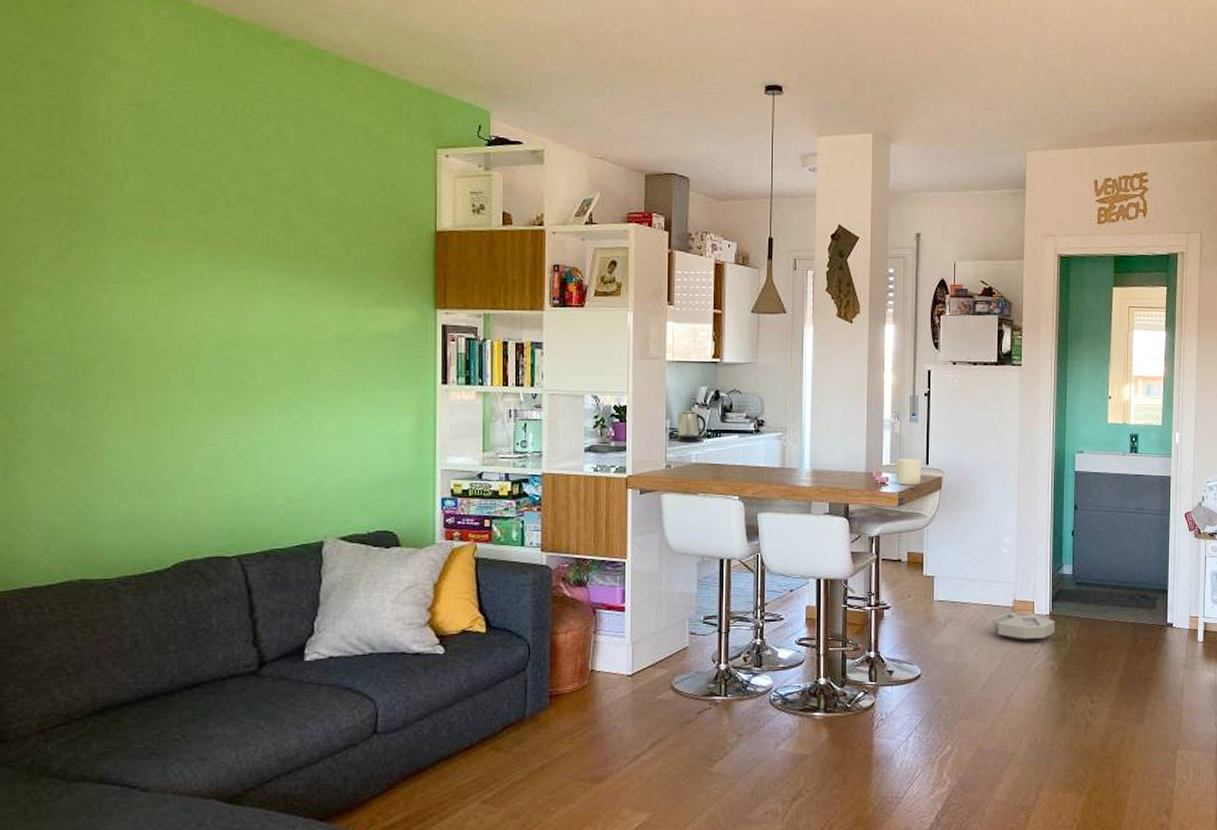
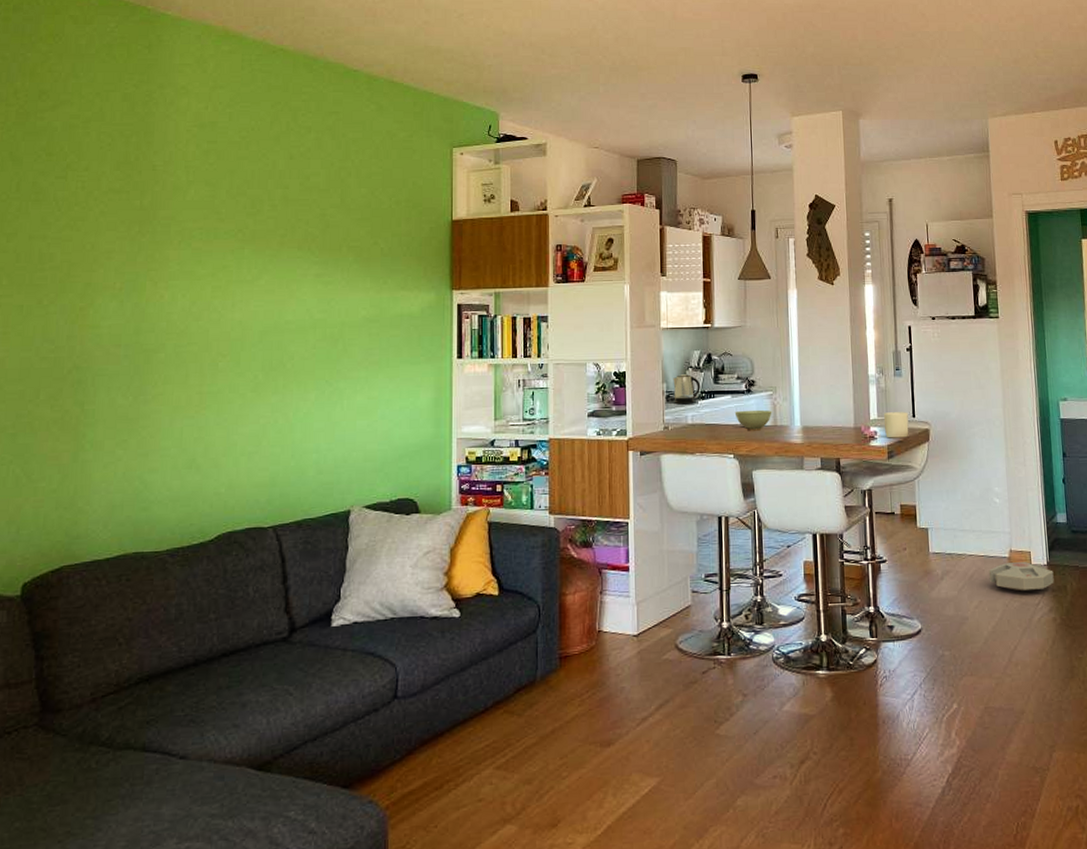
bowl: none [741,451,781,474] -> present [734,410,772,432]

